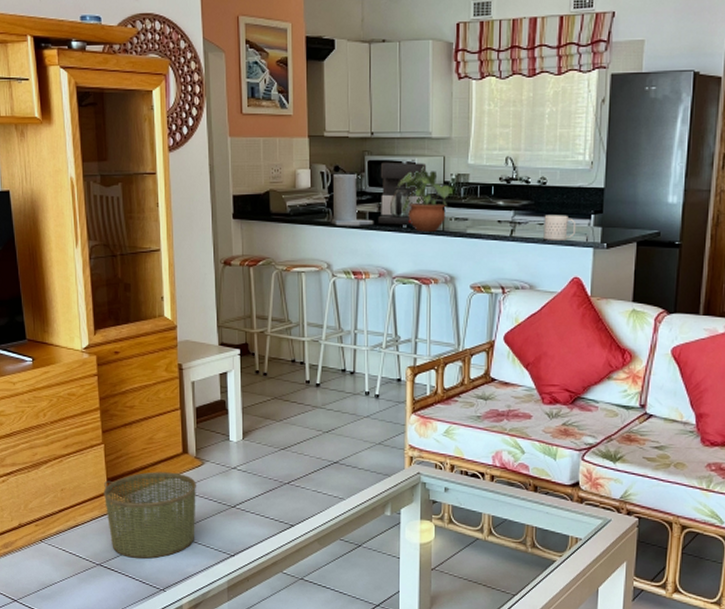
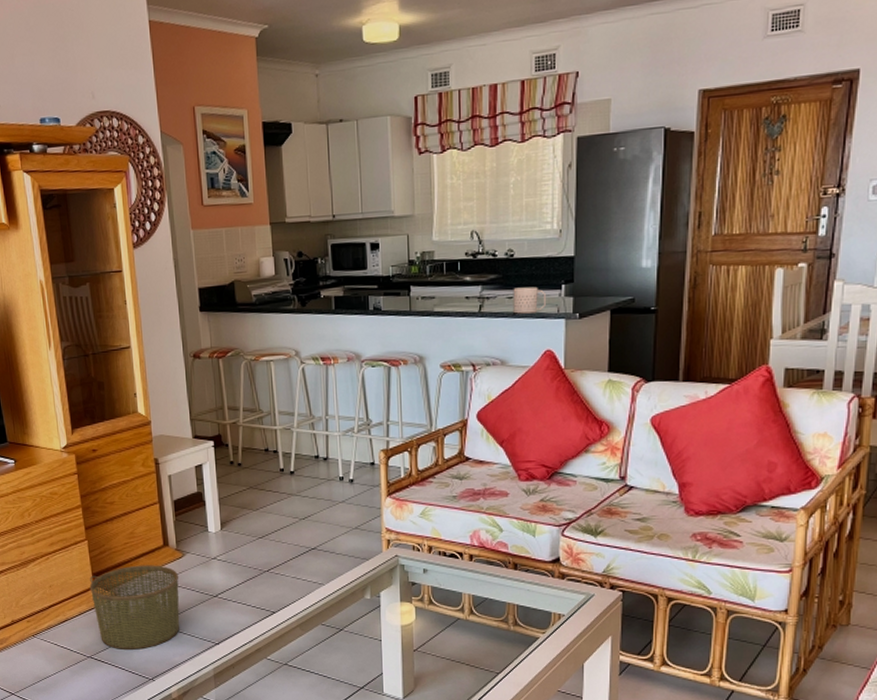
paper towel: present [331,173,374,226] -> none [296,259,340,313]
coffee maker: present [378,161,427,225] -> none [344,242,391,308]
potted plant: present [398,164,451,232] -> none [362,244,417,313]

